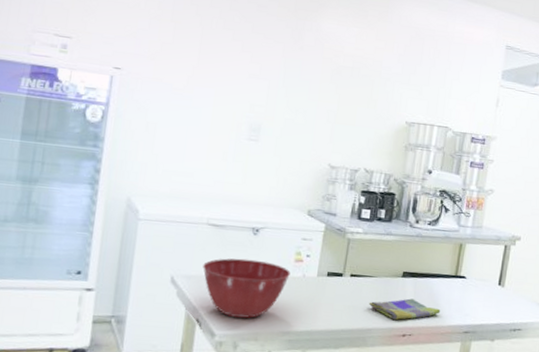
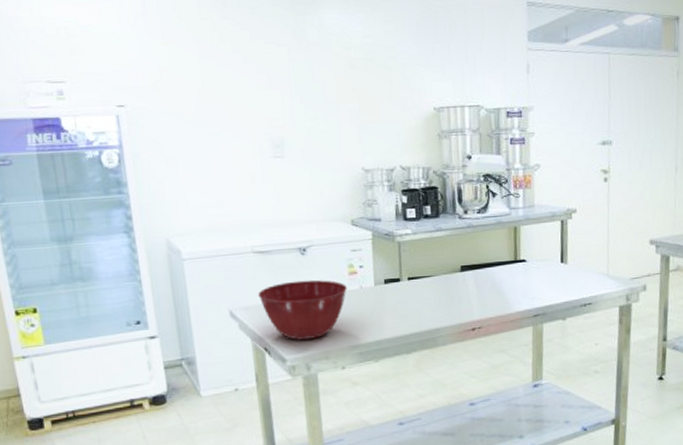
dish towel: present [368,298,441,320] -> none [431,291,506,315]

